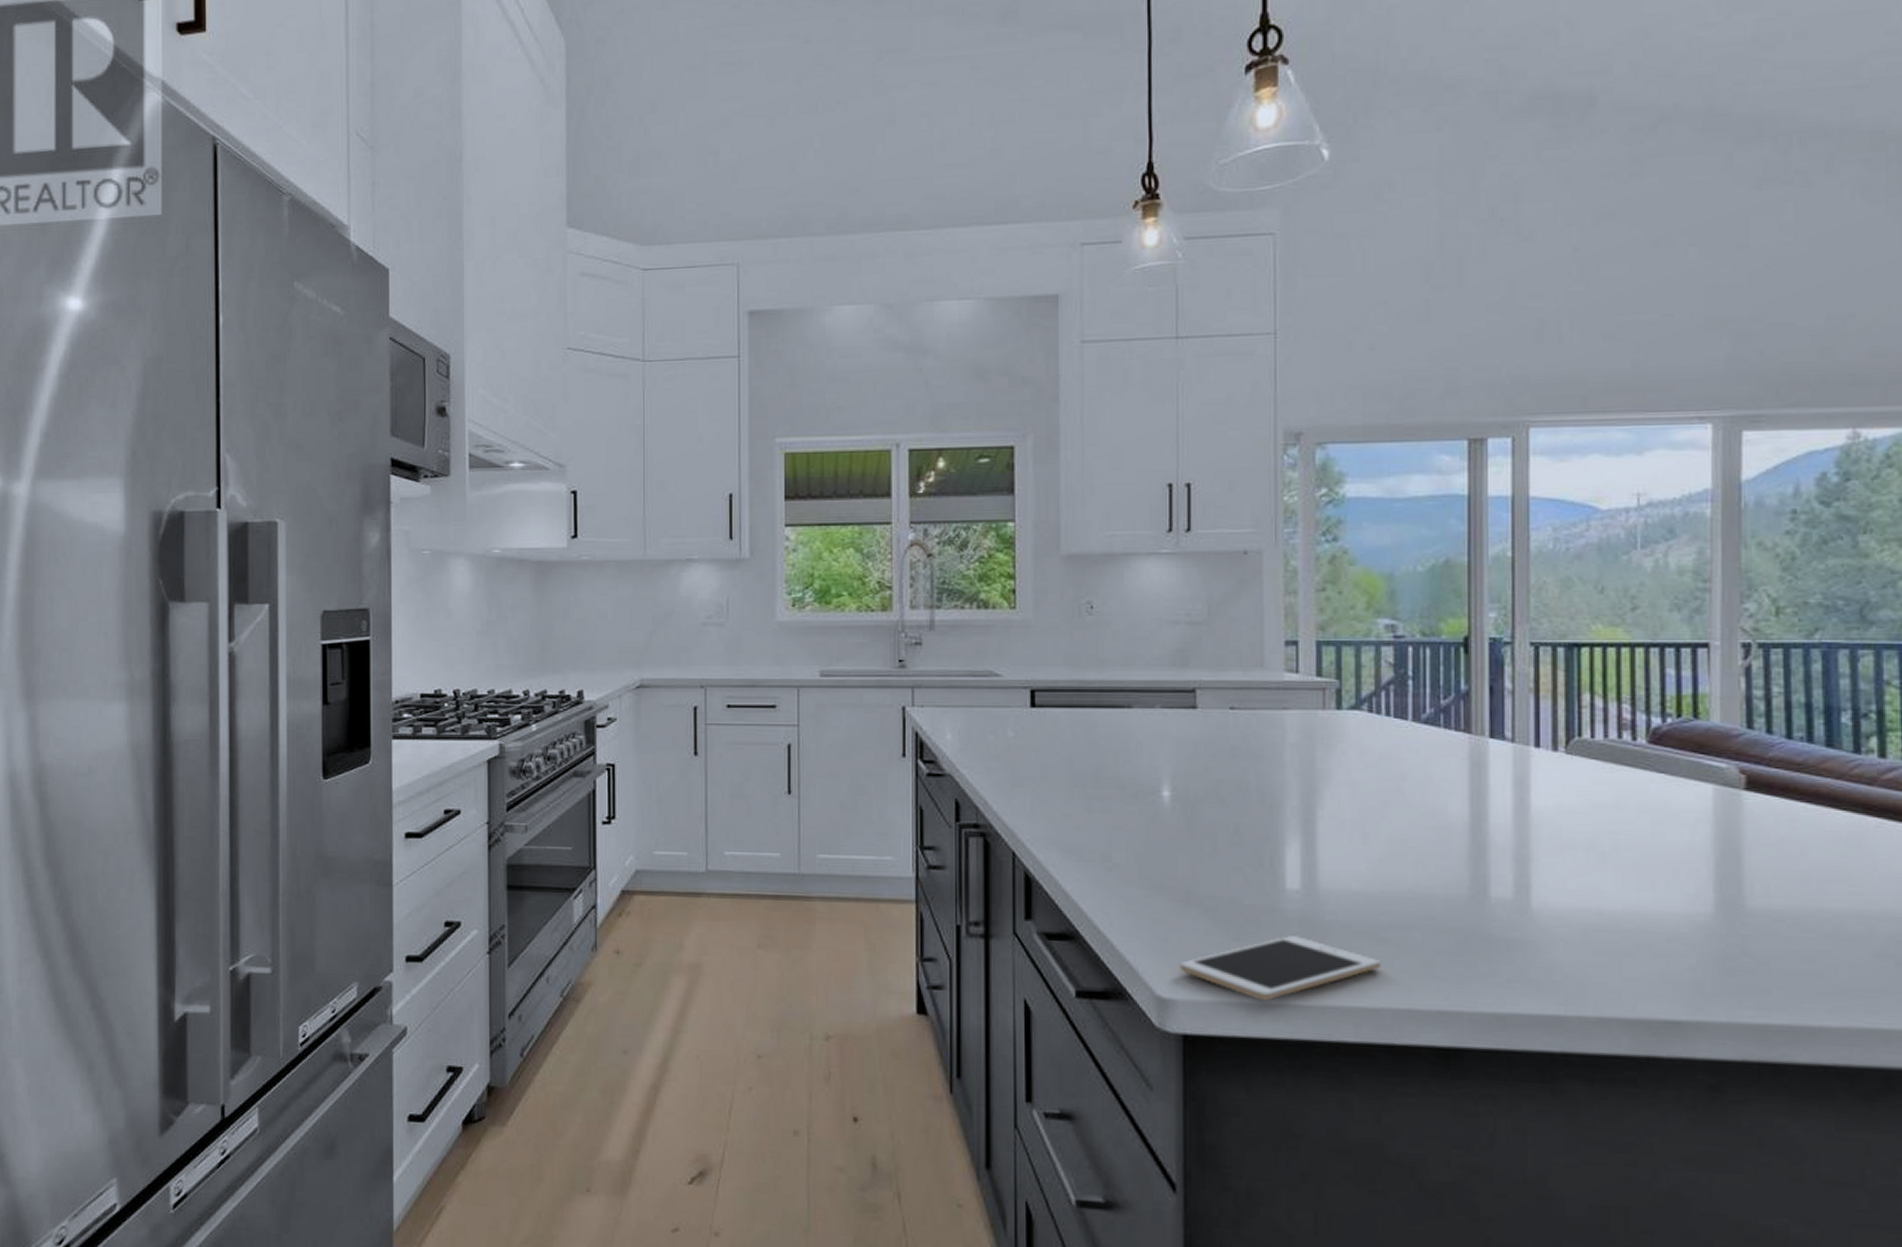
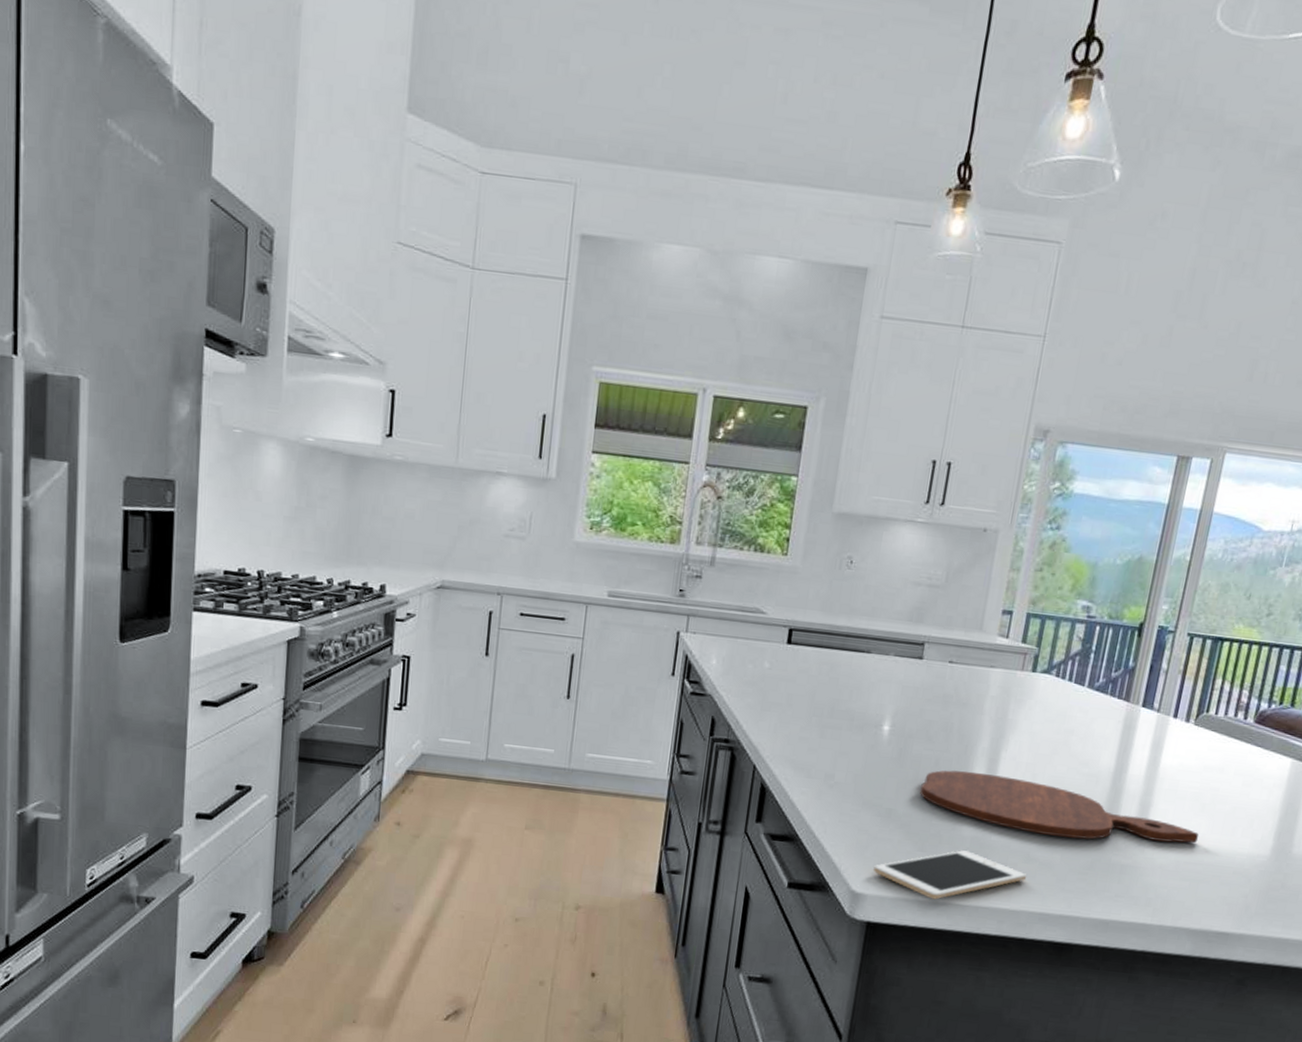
cutting board: none [1222,836,1605,911] -> present [920,770,1199,844]

